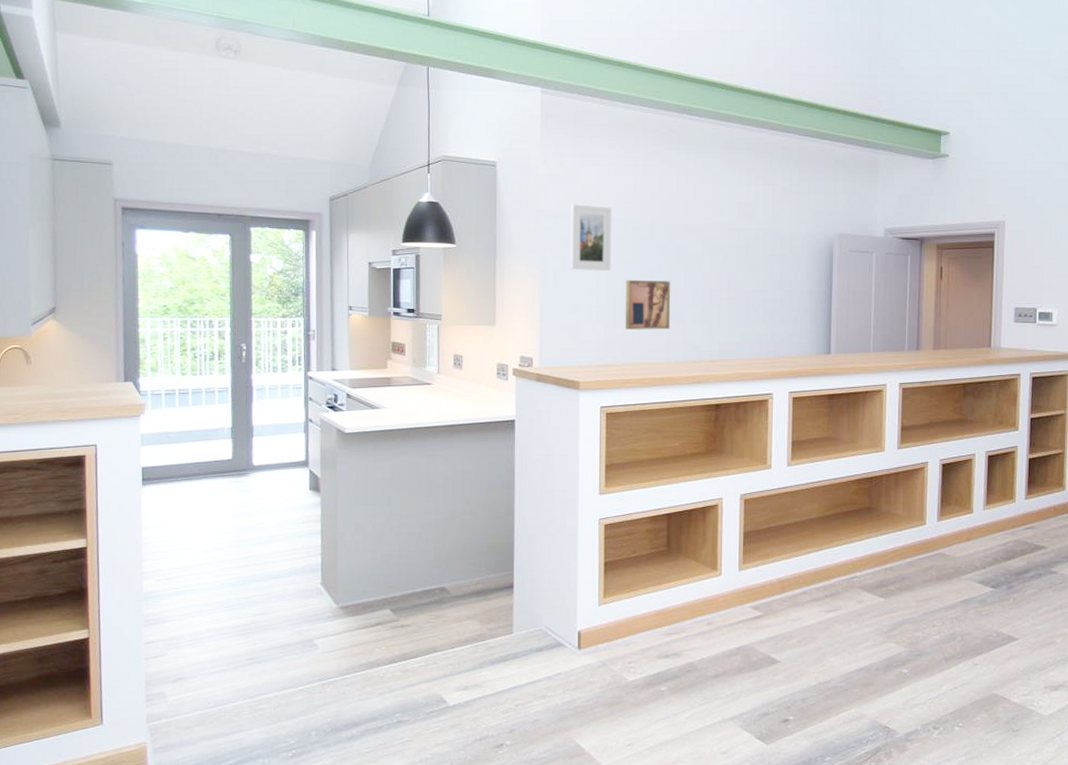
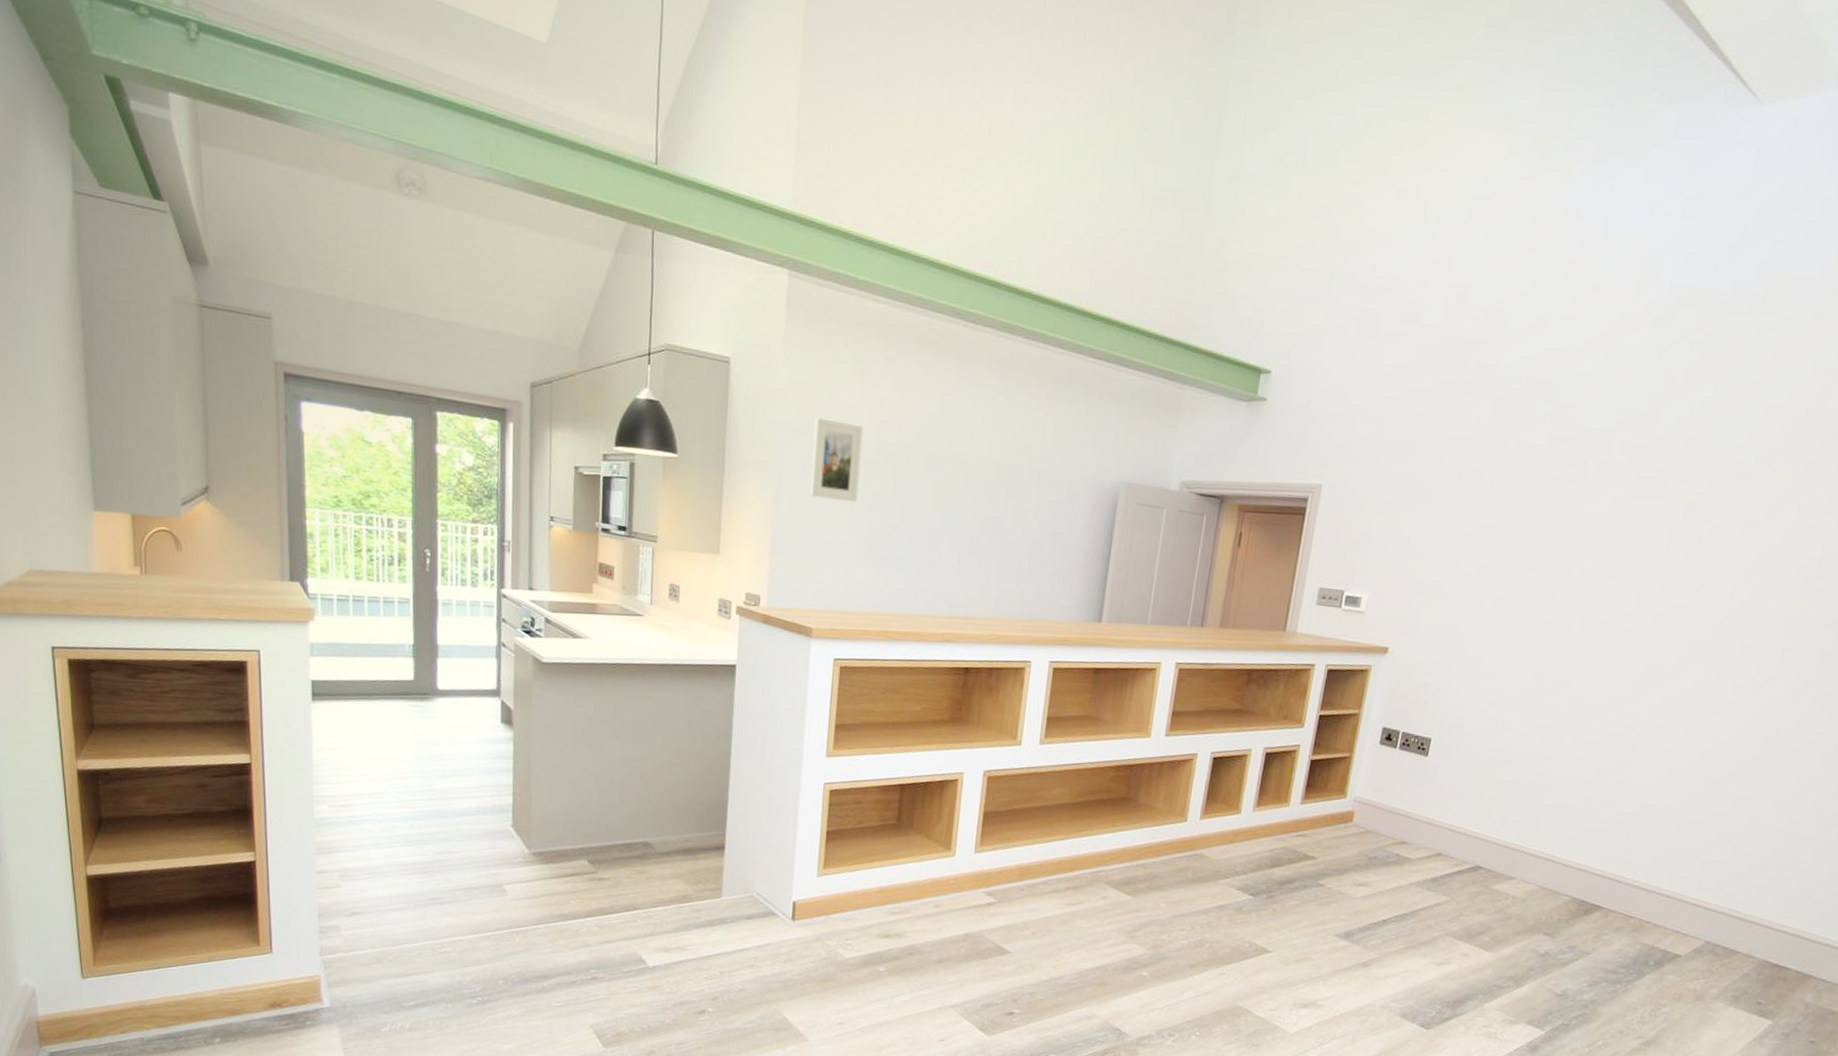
wall art: present [625,279,671,330] -> none [868,514,926,577]

